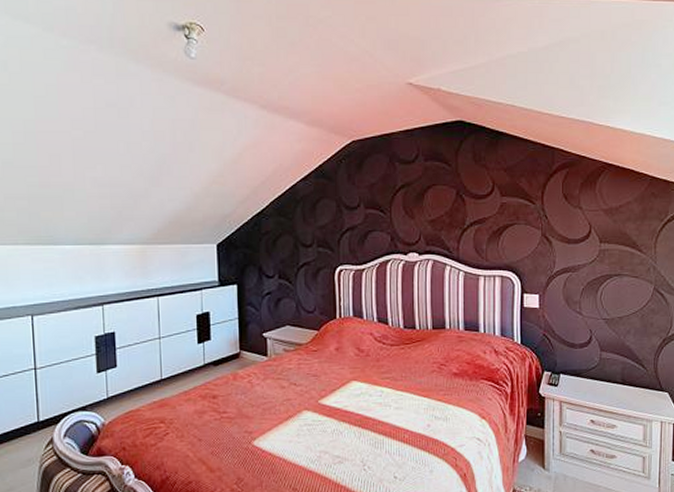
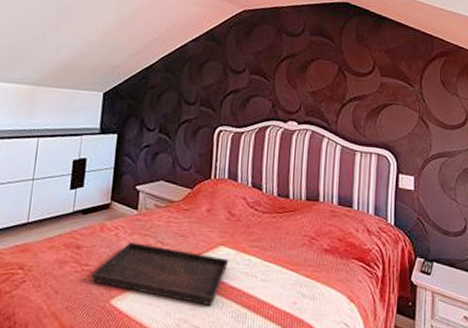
serving tray: none [230,387,362,437] -> present [91,242,229,307]

